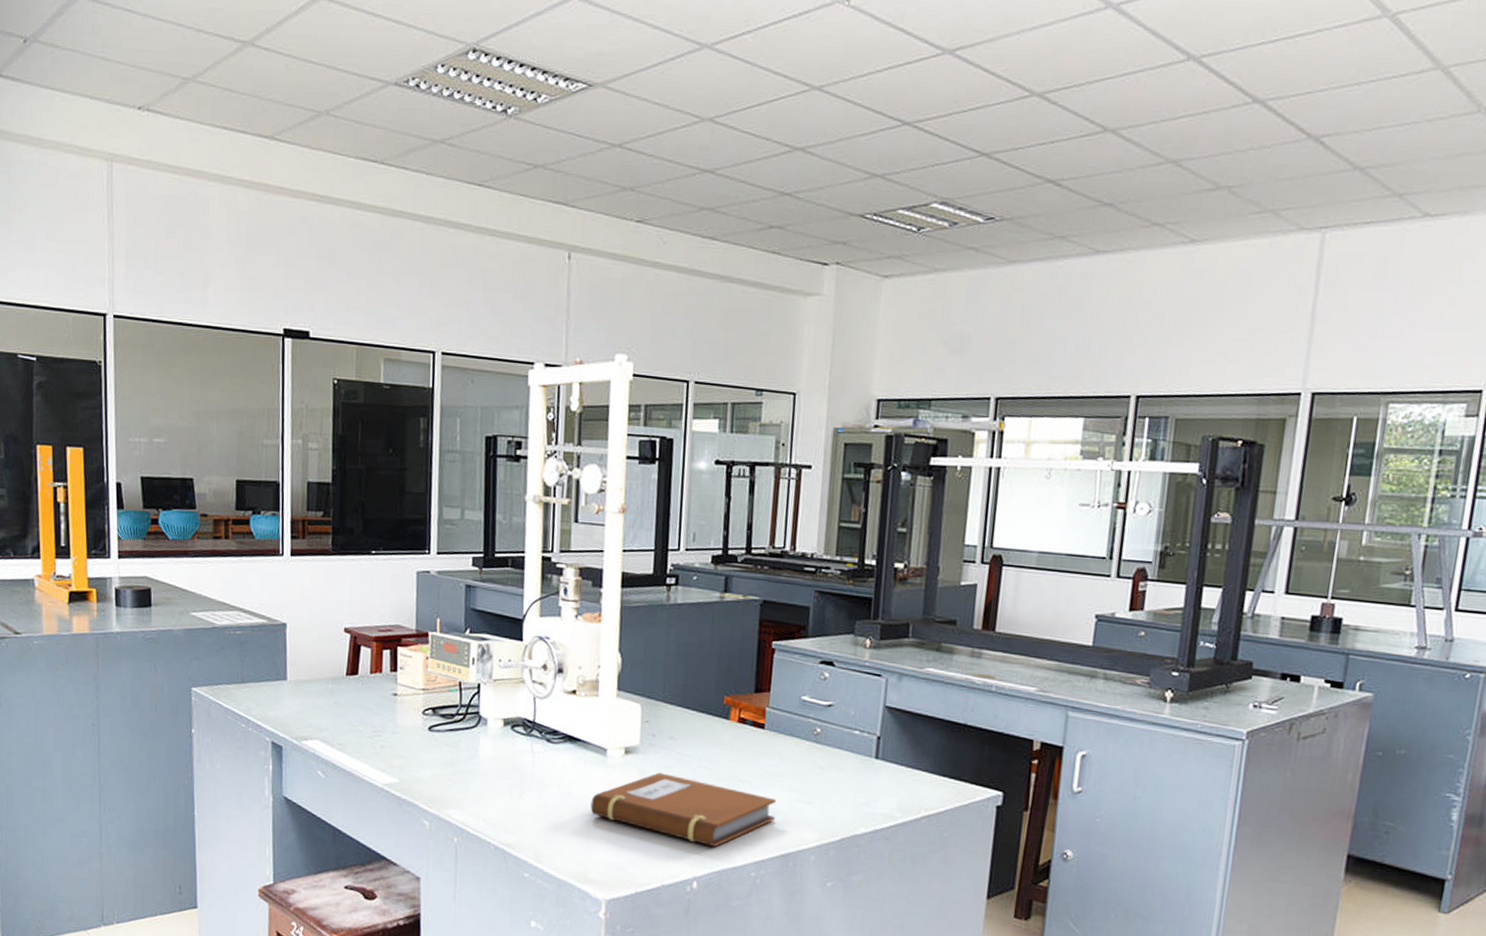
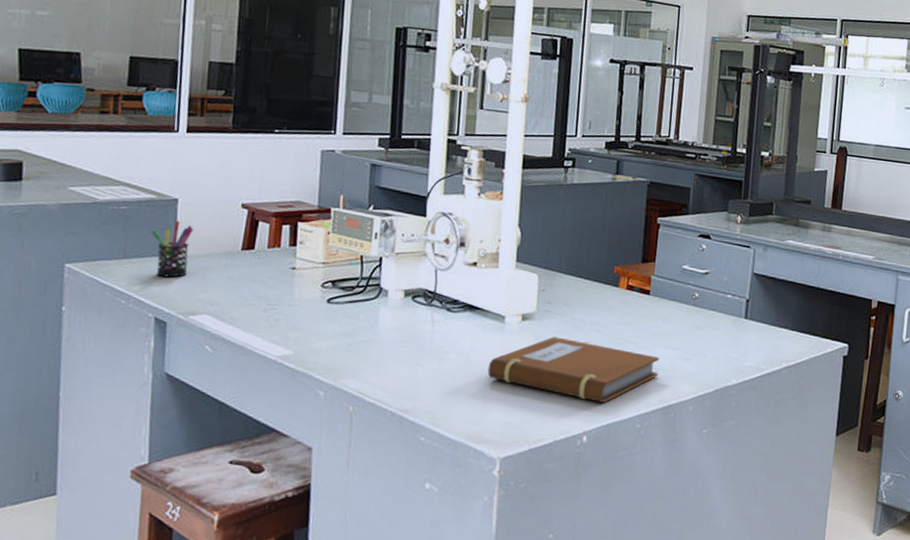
pen holder: none [264,645,302,703] -> present [150,220,194,278]

